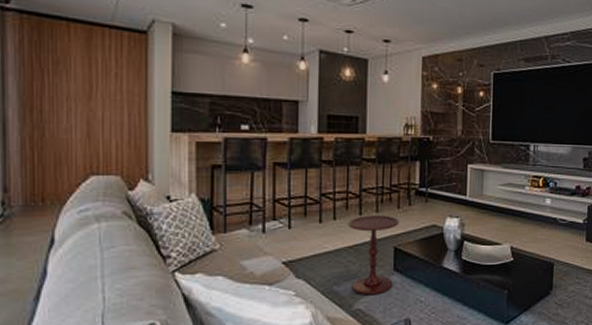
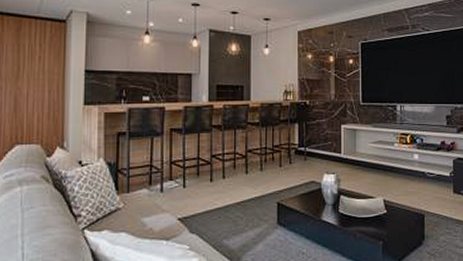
side table: present [347,215,399,295] -> none [235,173,281,248]

